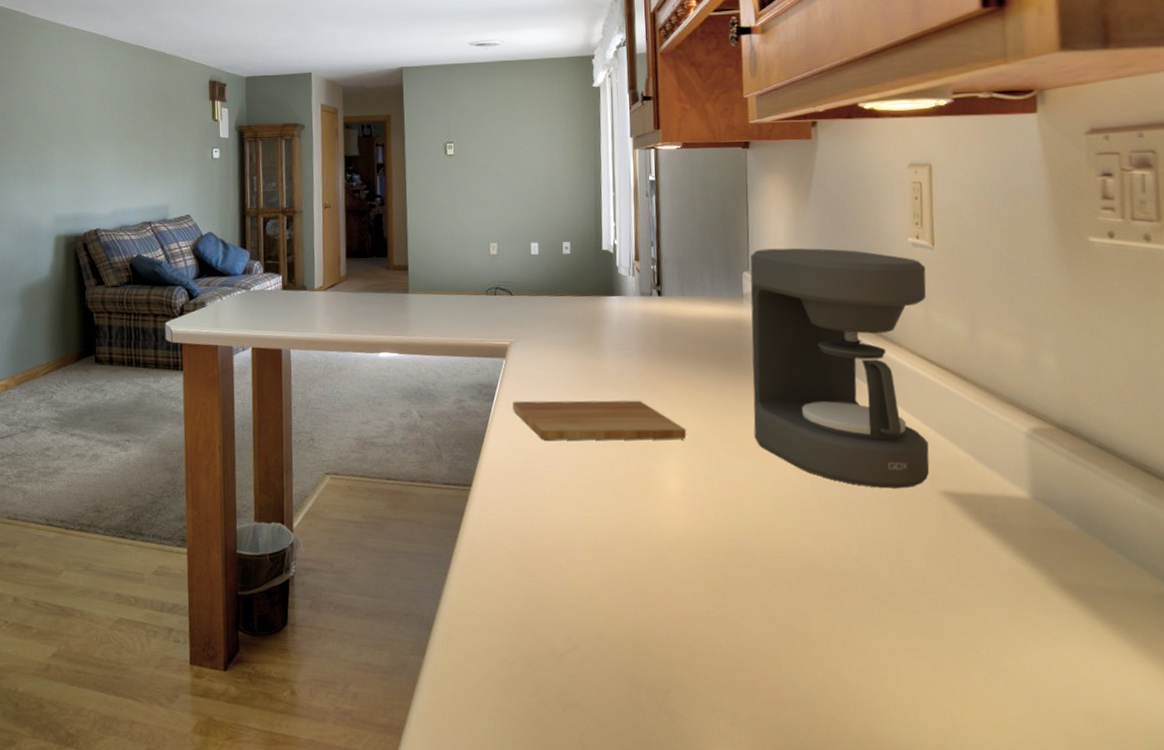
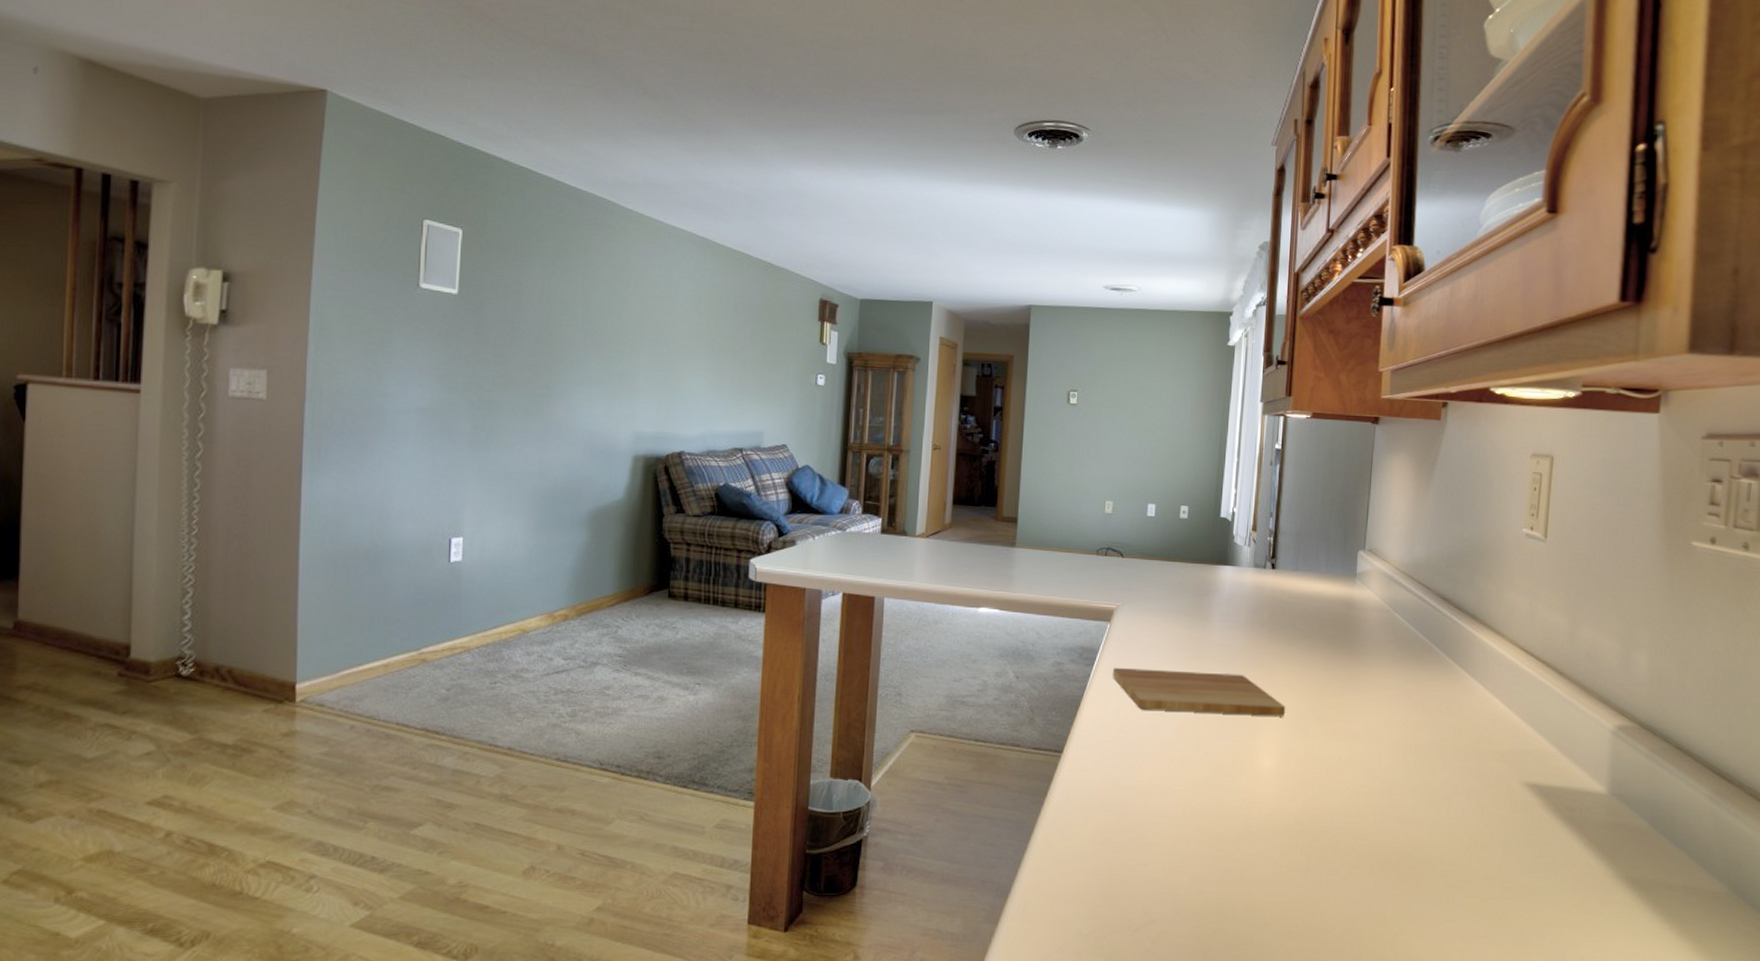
coffee maker: present [750,248,930,489] -> none [1352,528,1536,777]

